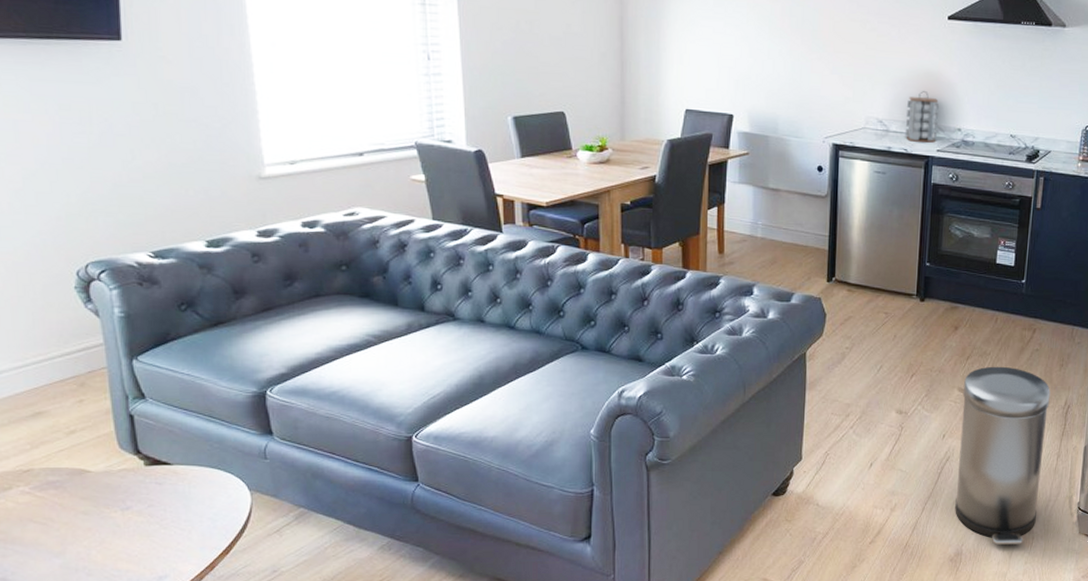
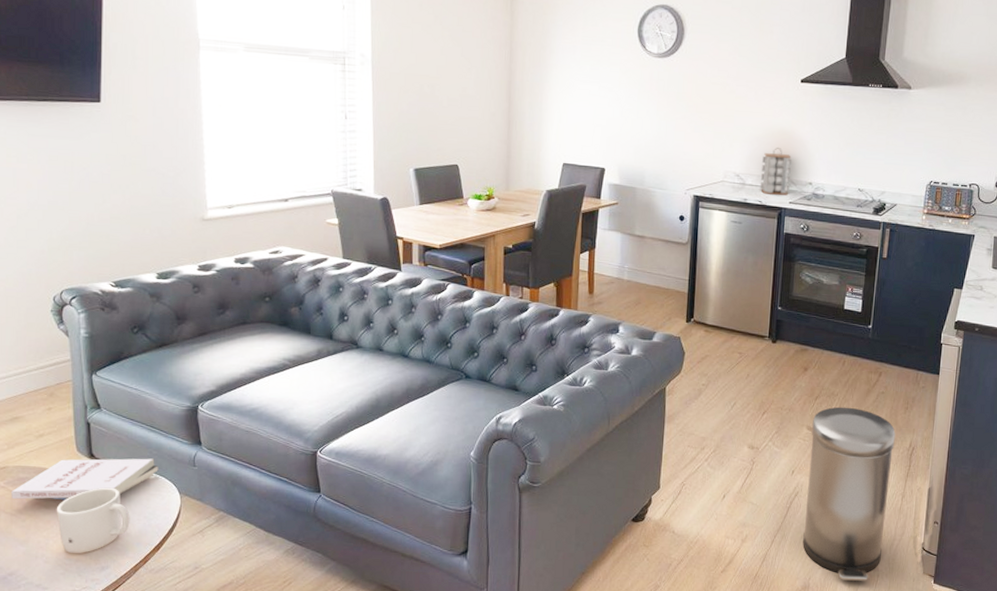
books: none [39,452,222,505] -> present [11,458,159,501]
mug: none [97,487,191,564] -> present [56,487,130,554]

